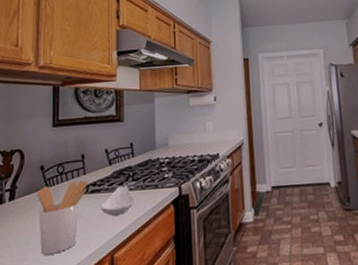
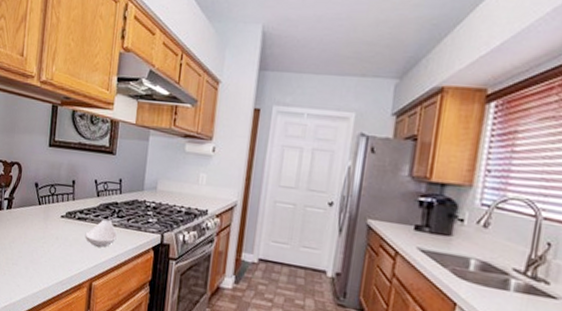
utensil holder: present [37,180,88,255] -> none [30,203,76,268]

